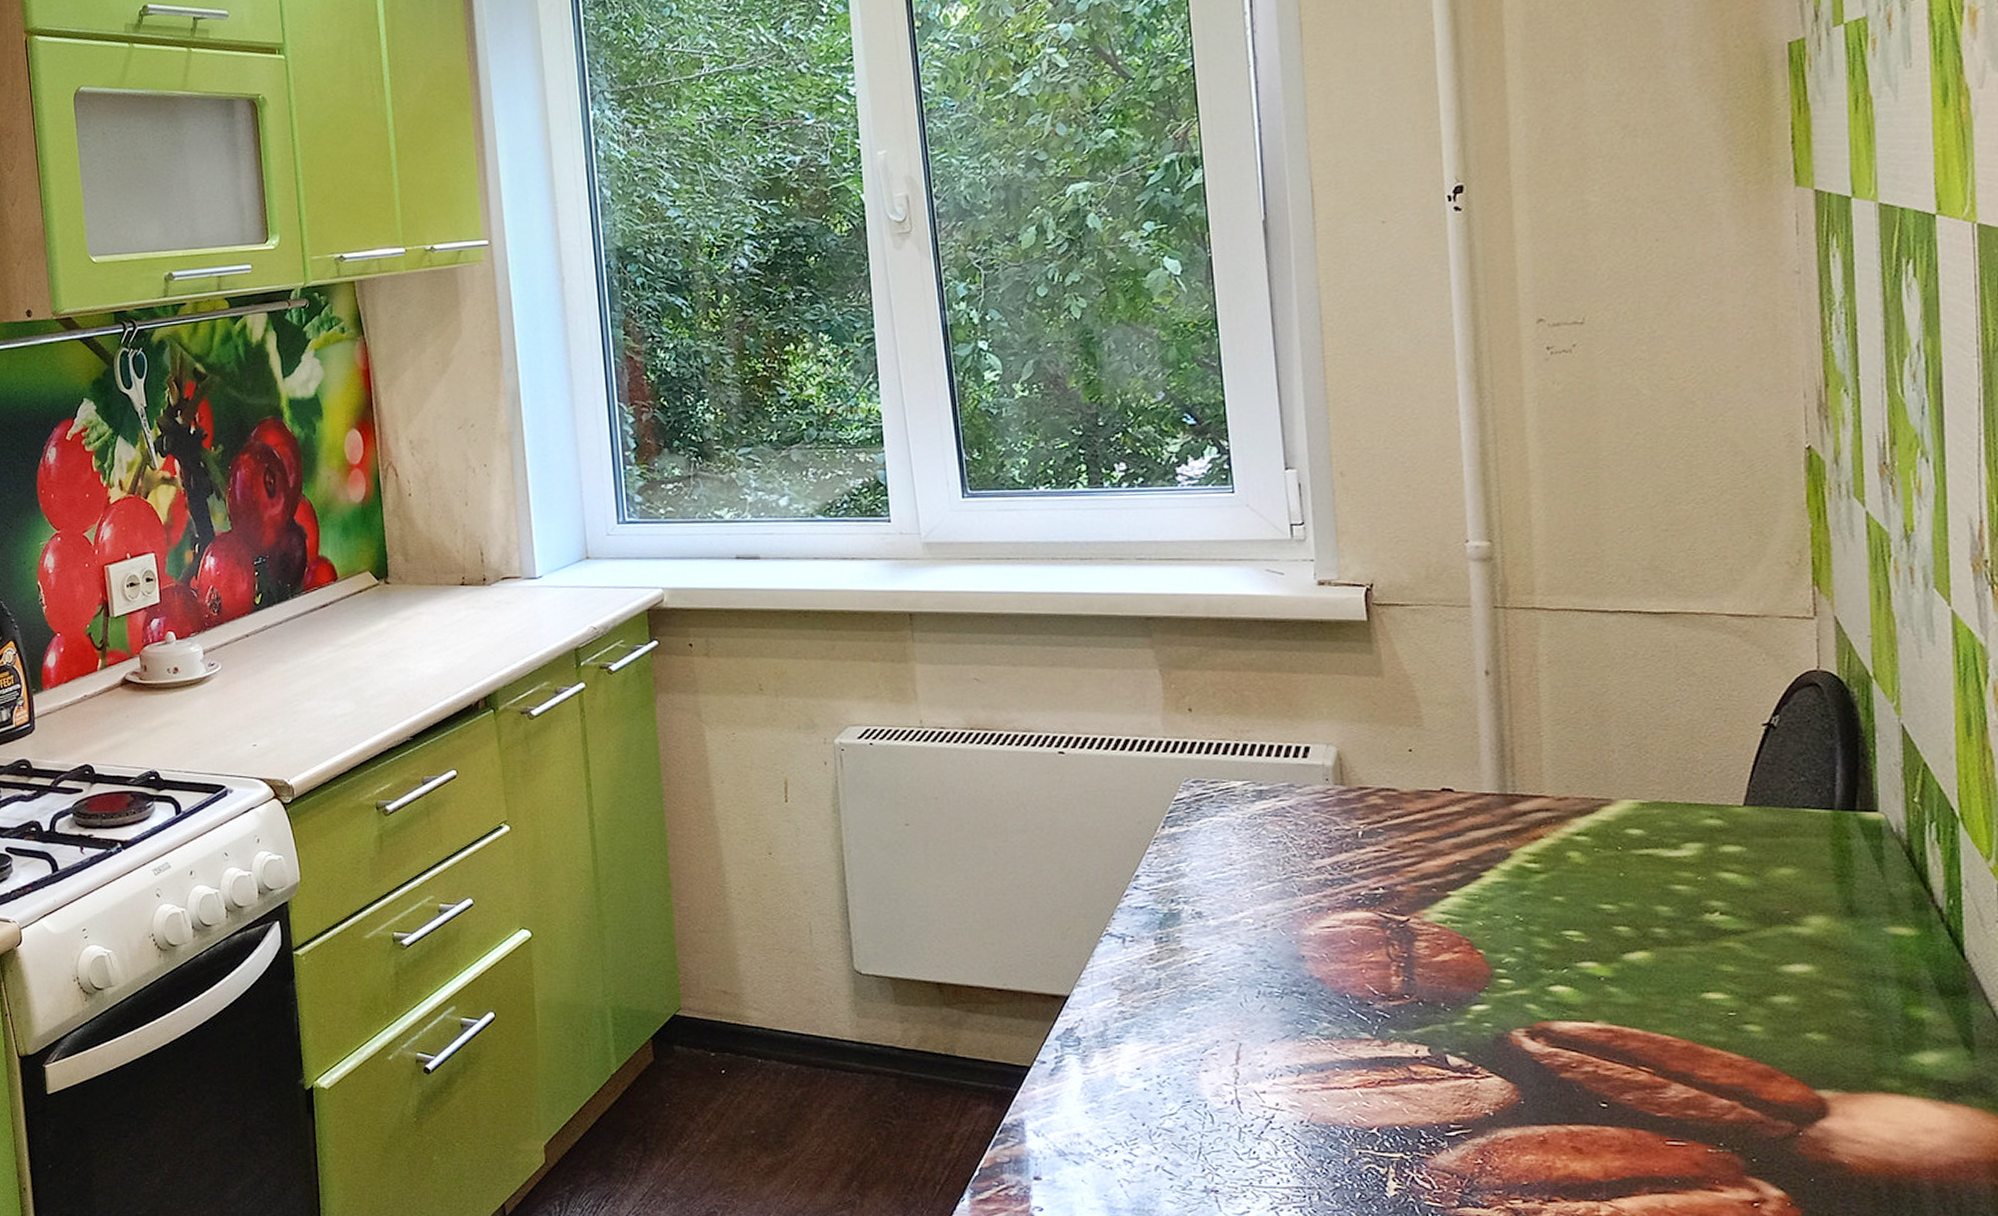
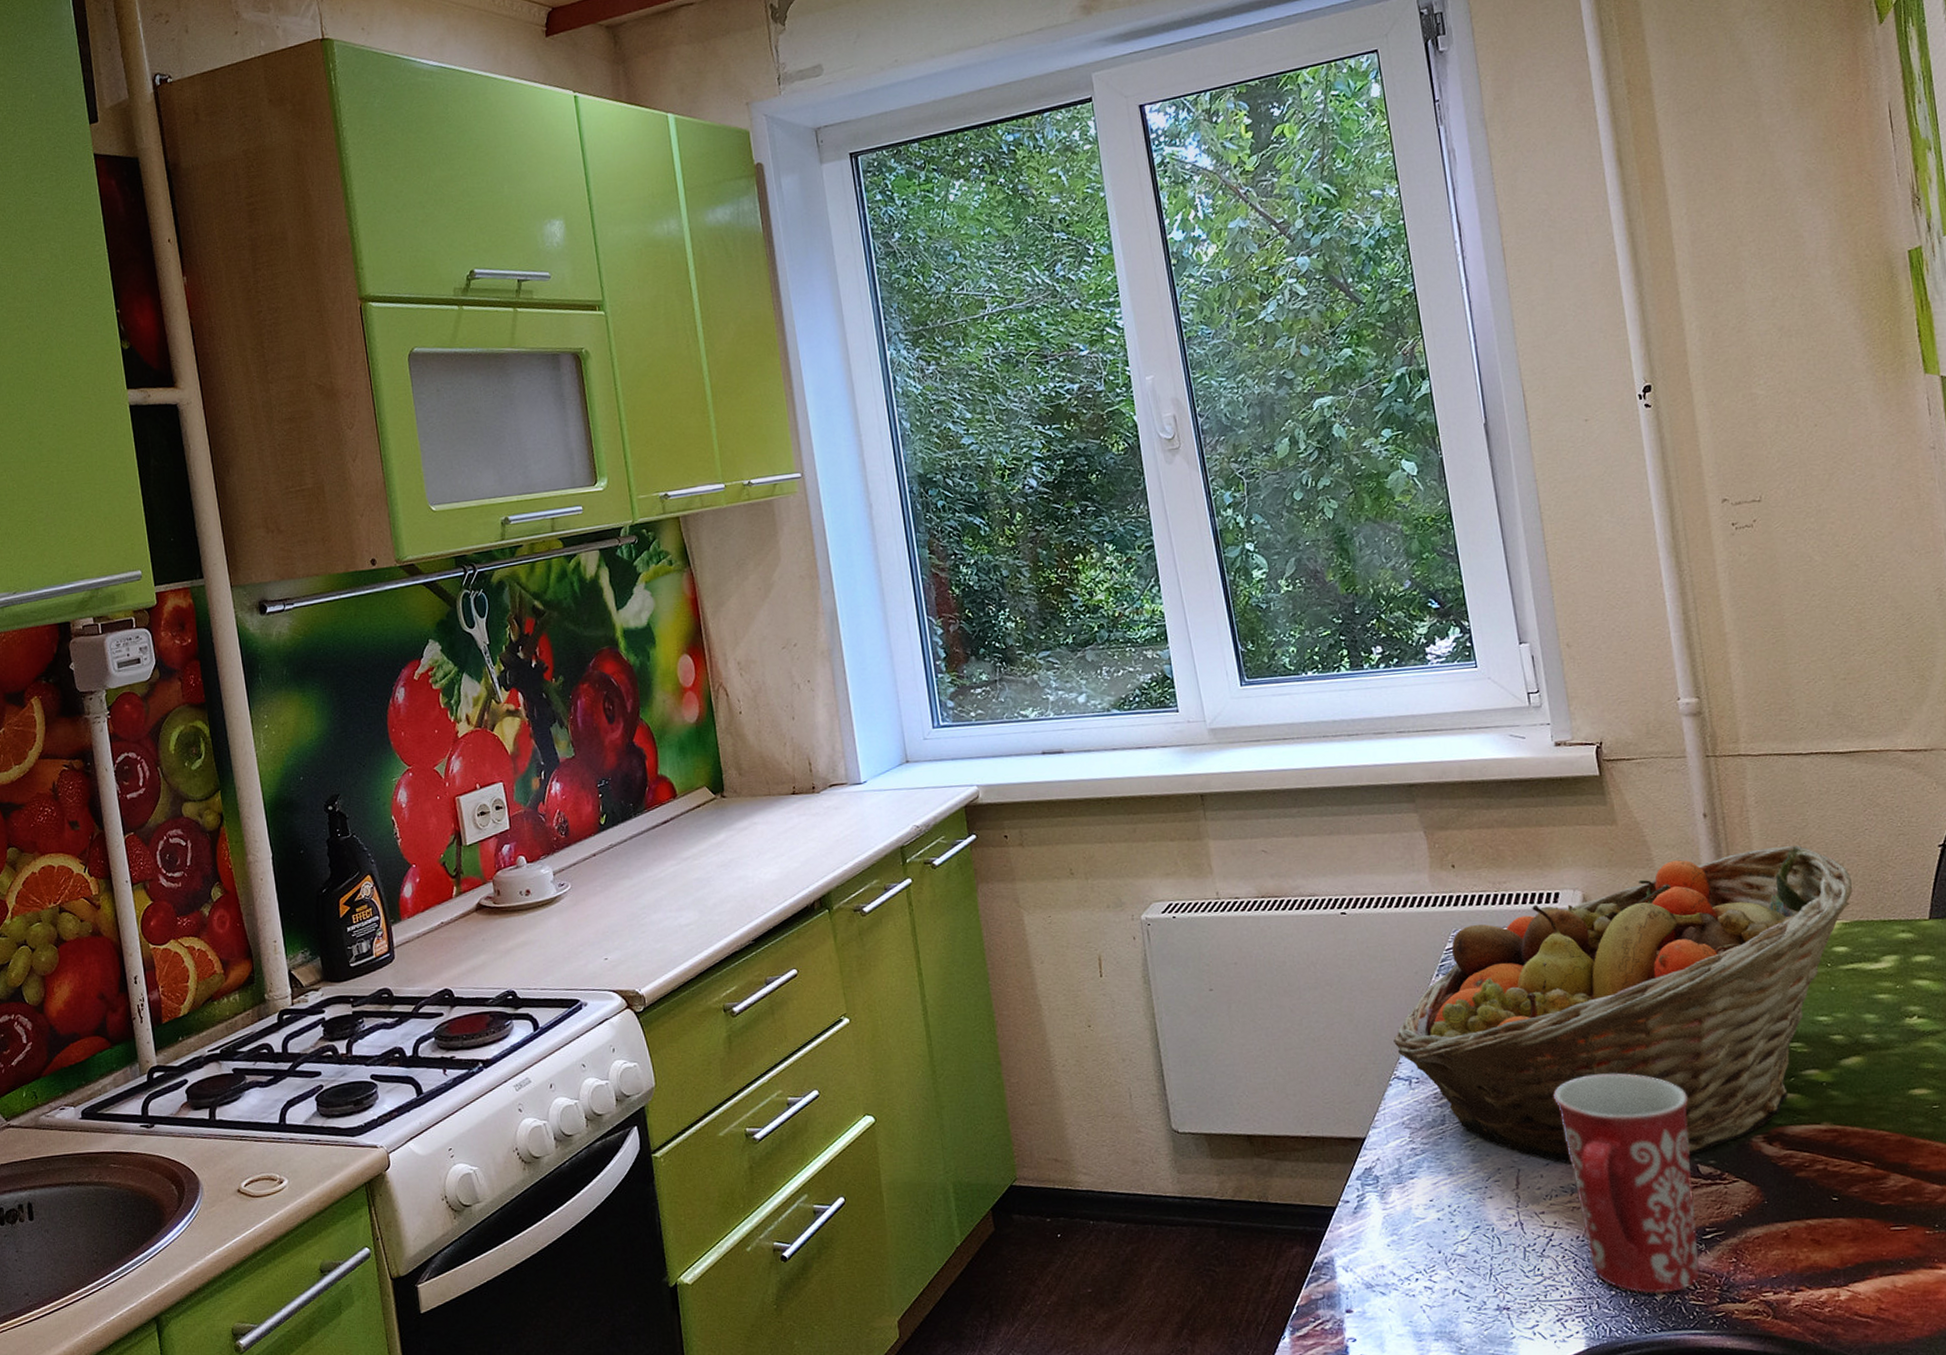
fruit basket: none [1108,713,1655,1044] -> present [1393,845,1853,1164]
mug: none [1286,948,1441,1191] -> present [1554,1073,1700,1294]

